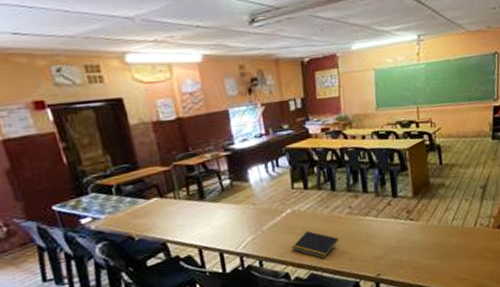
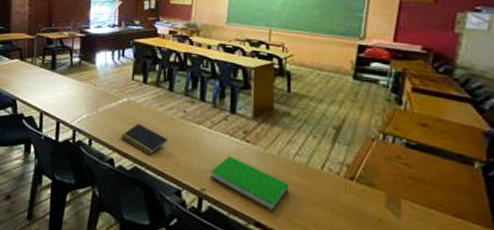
book: none [383,237,450,274] -> present [210,156,288,210]

